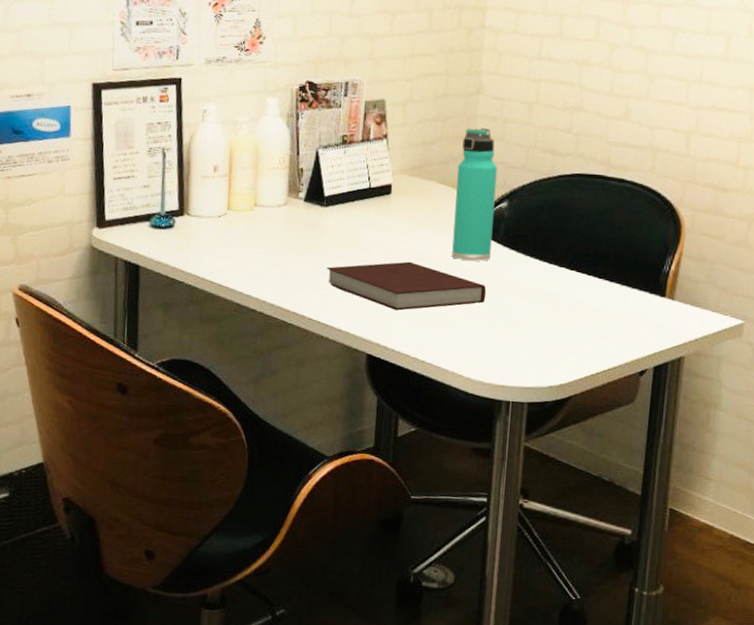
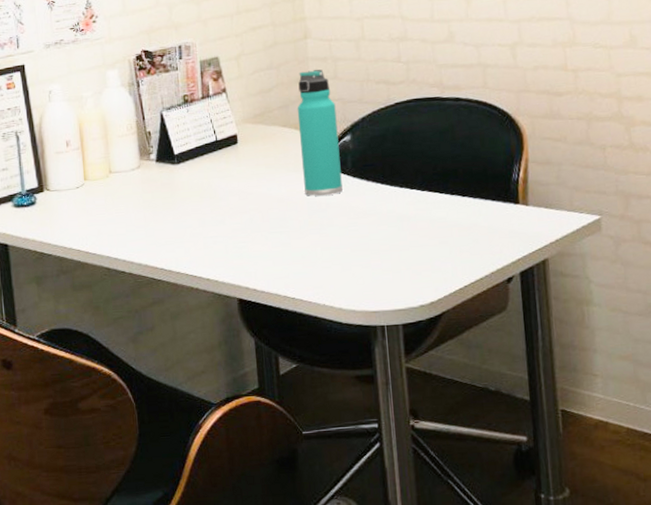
notebook: present [326,261,487,311] -> none [186,204,345,253]

